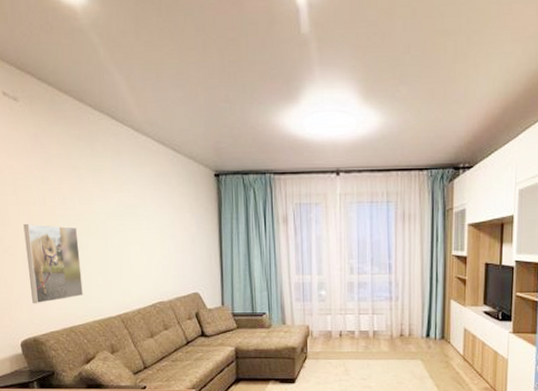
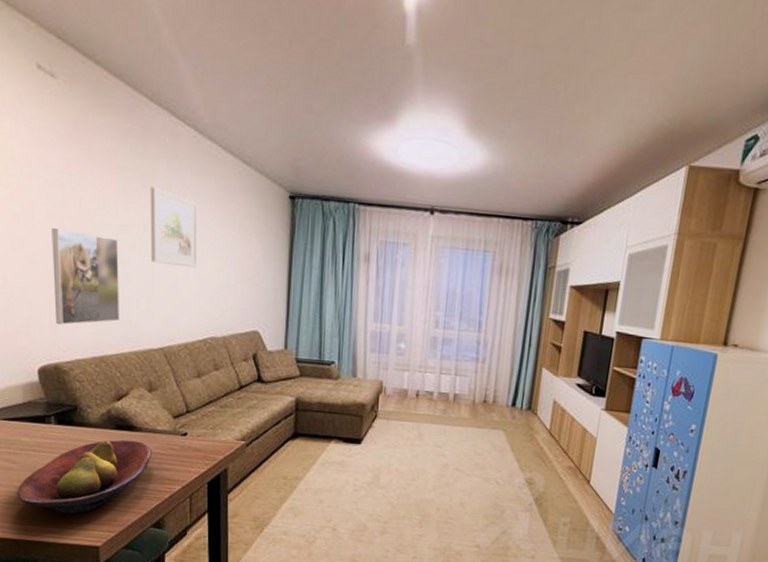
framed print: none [99,180,144,245] -> present [150,186,199,268]

